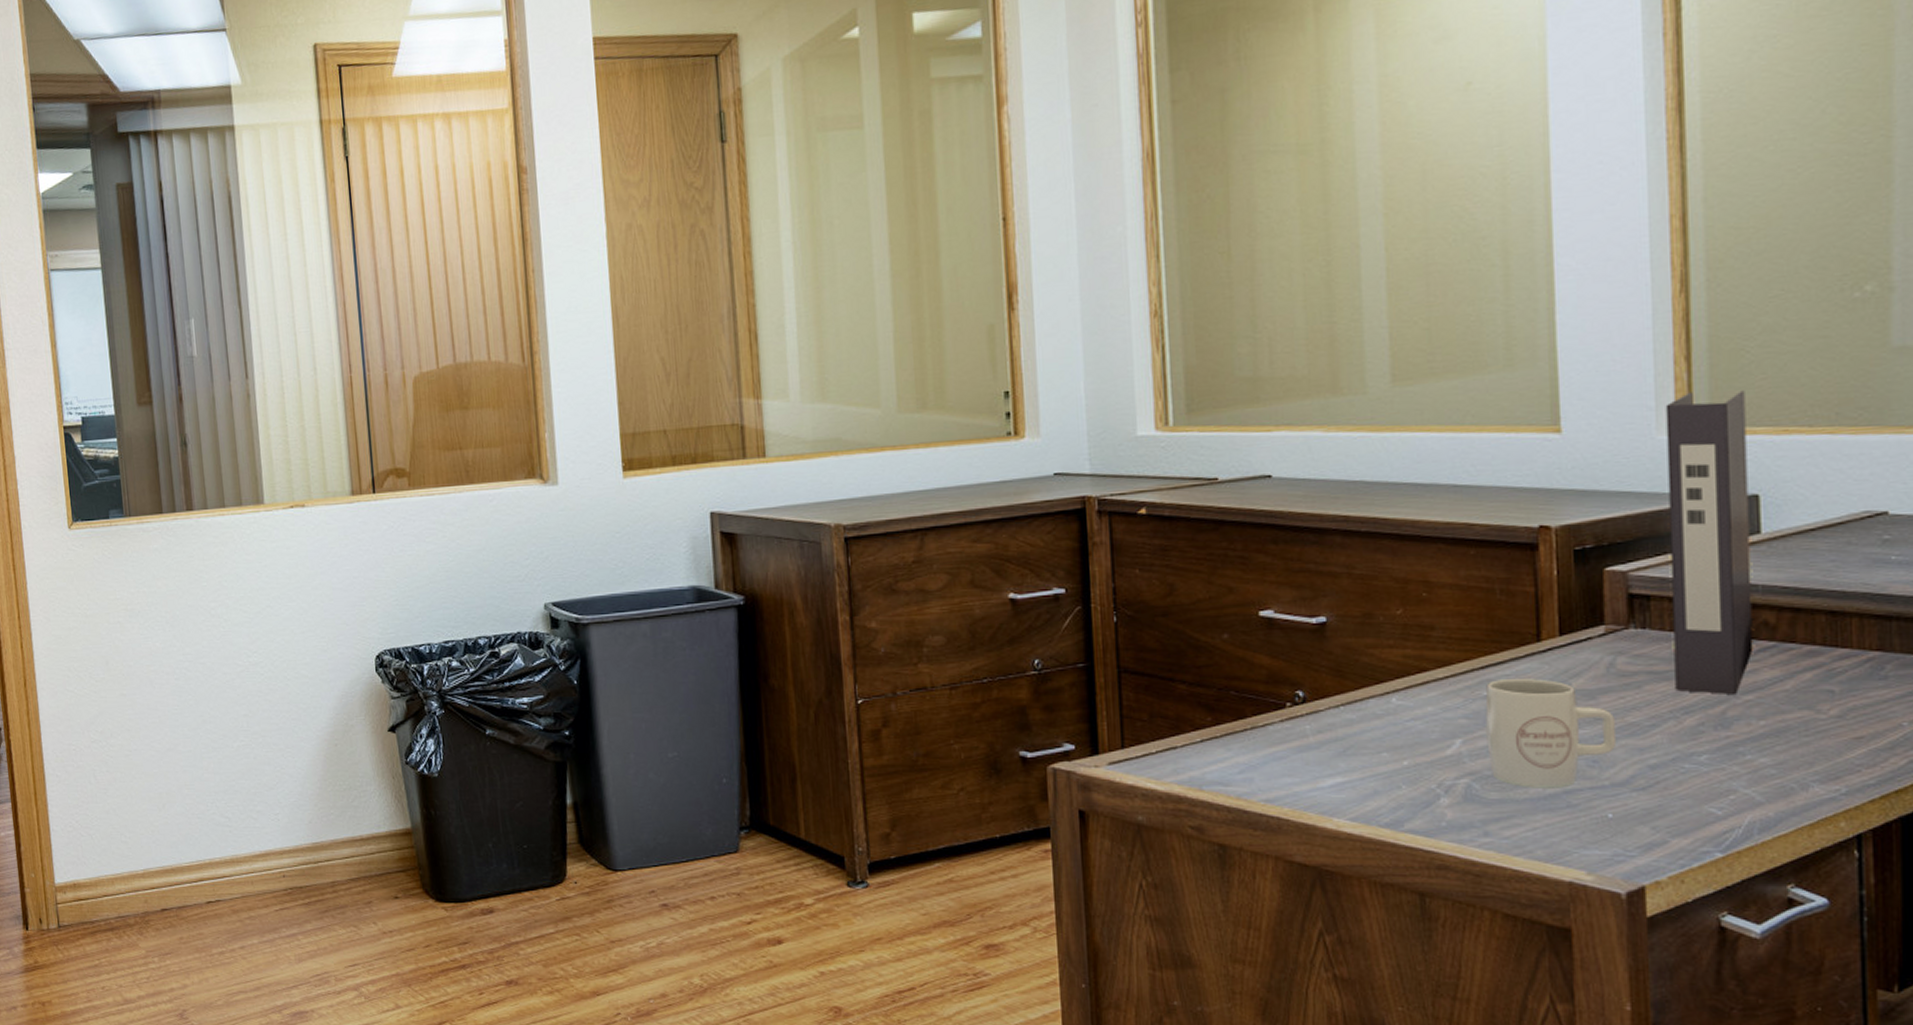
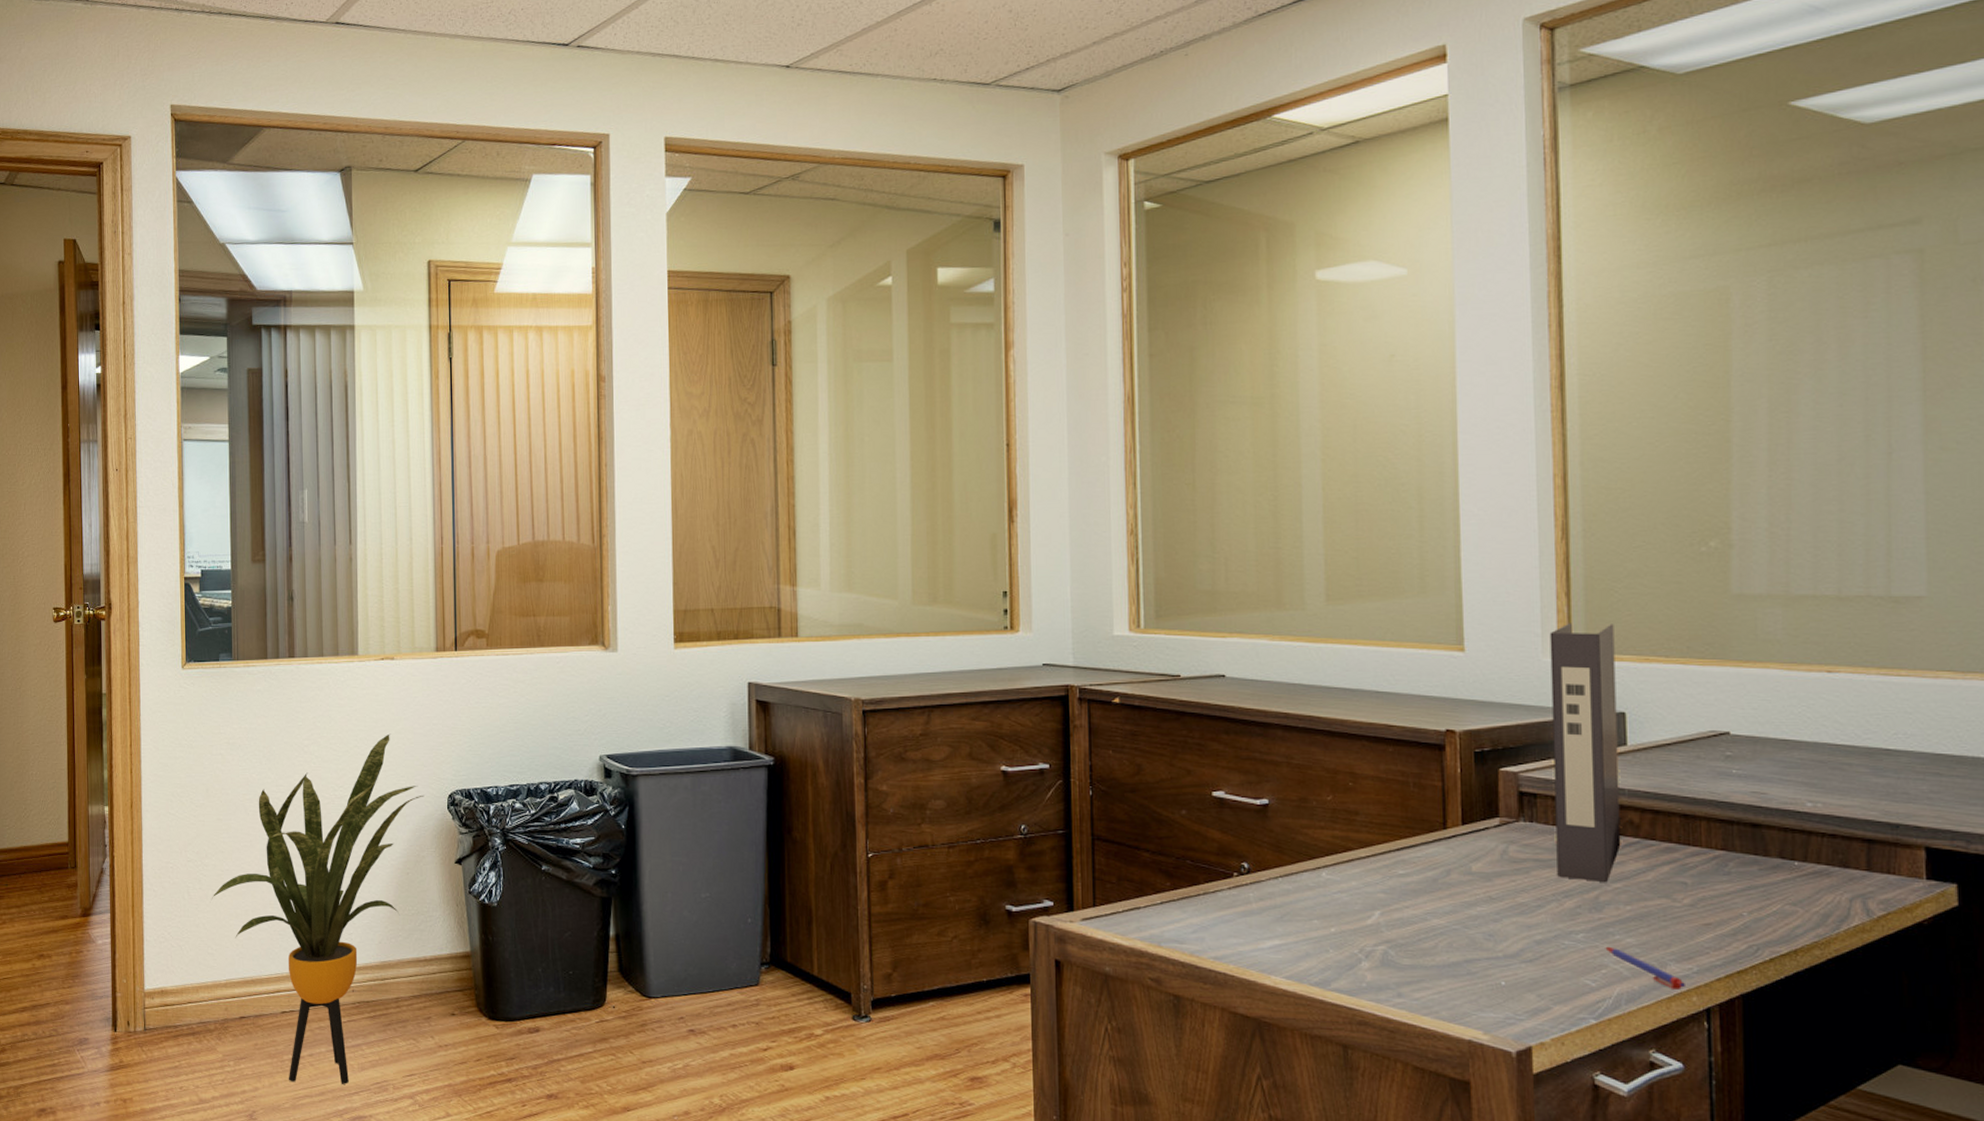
house plant: none [121,590,349,978] -> present [212,733,424,1084]
mug: present [1485,679,1617,789] -> none [1400,861,1509,958]
pen: none [1733,768,1831,814] -> present [1605,946,1685,989]

